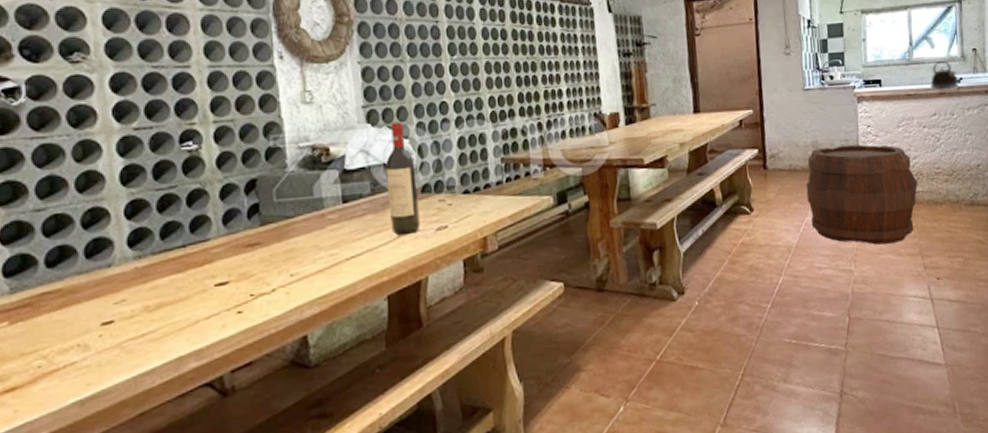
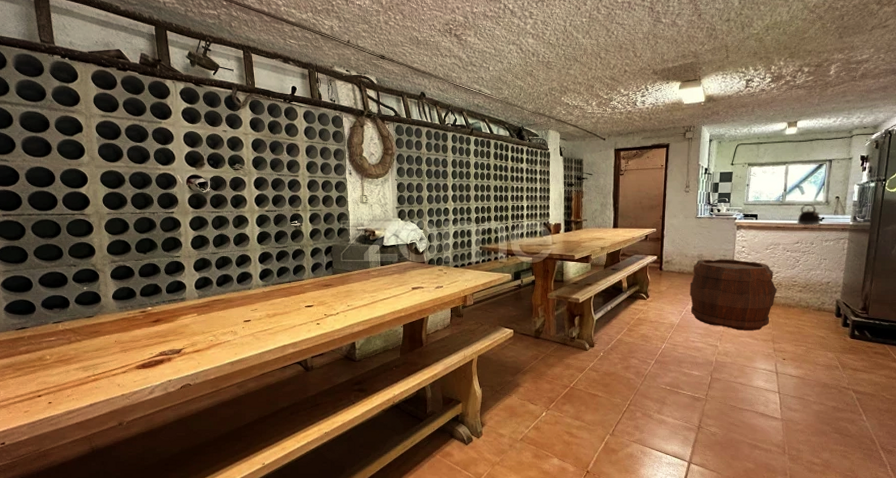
wine bottle: present [385,122,421,235] -> none [408,219,427,289]

